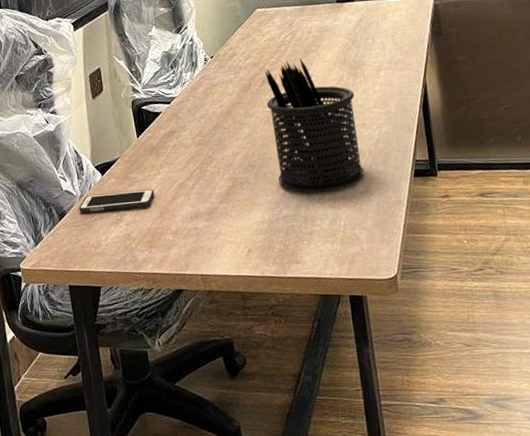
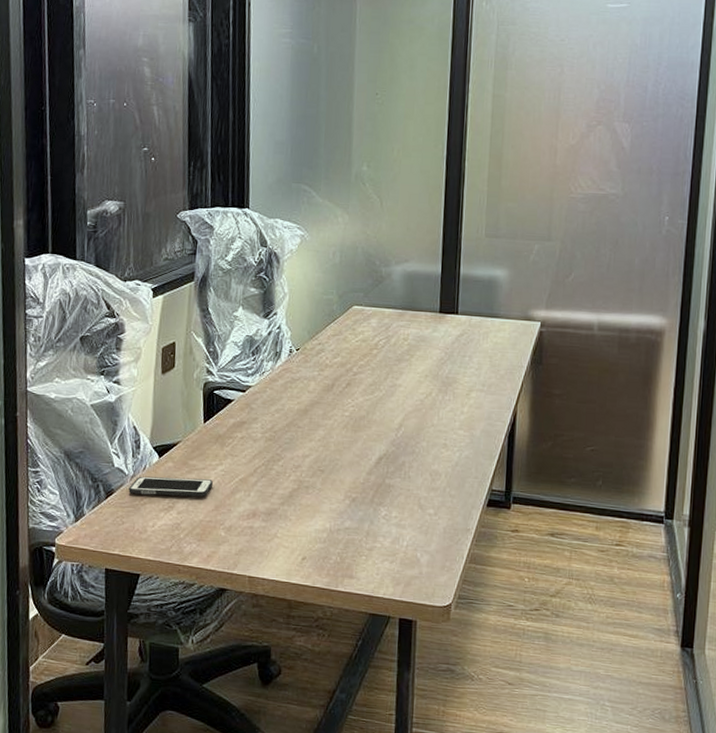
pen holder: present [265,58,365,193] -> none [346,365,441,509]

